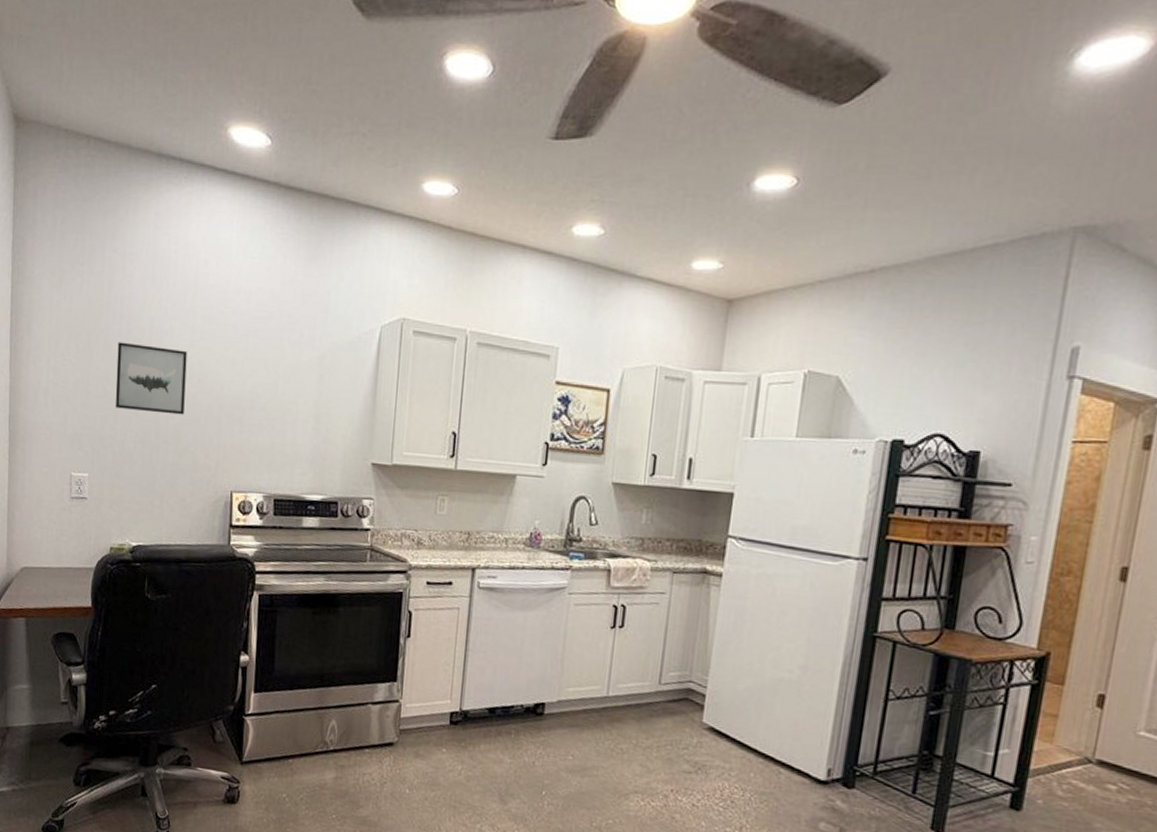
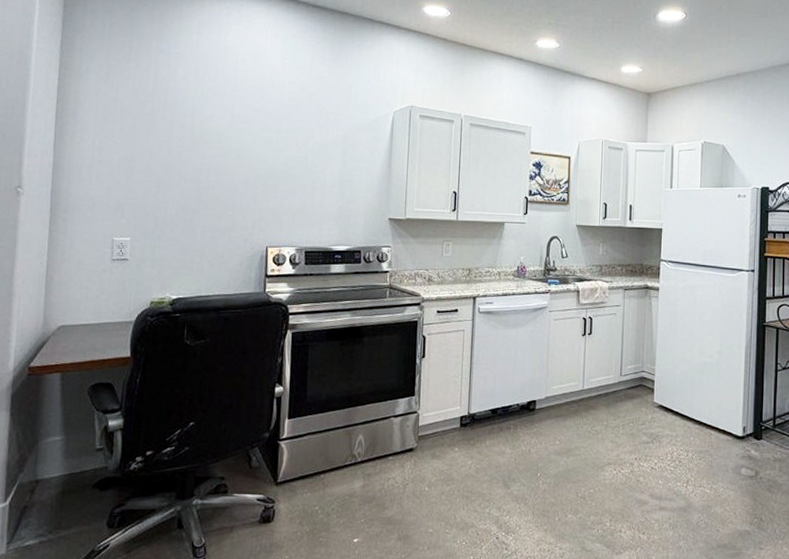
wall art: present [115,342,188,415] -> none [158,125,227,185]

